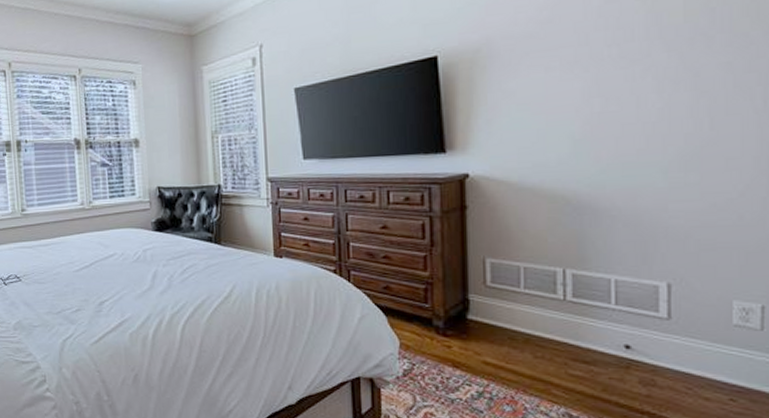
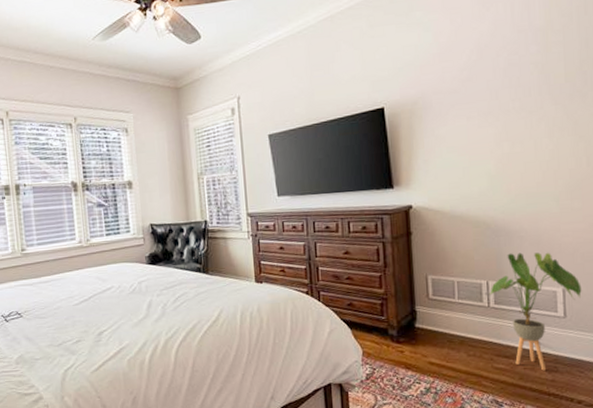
house plant: none [565,236,695,383] -> present [488,252,582,371]

